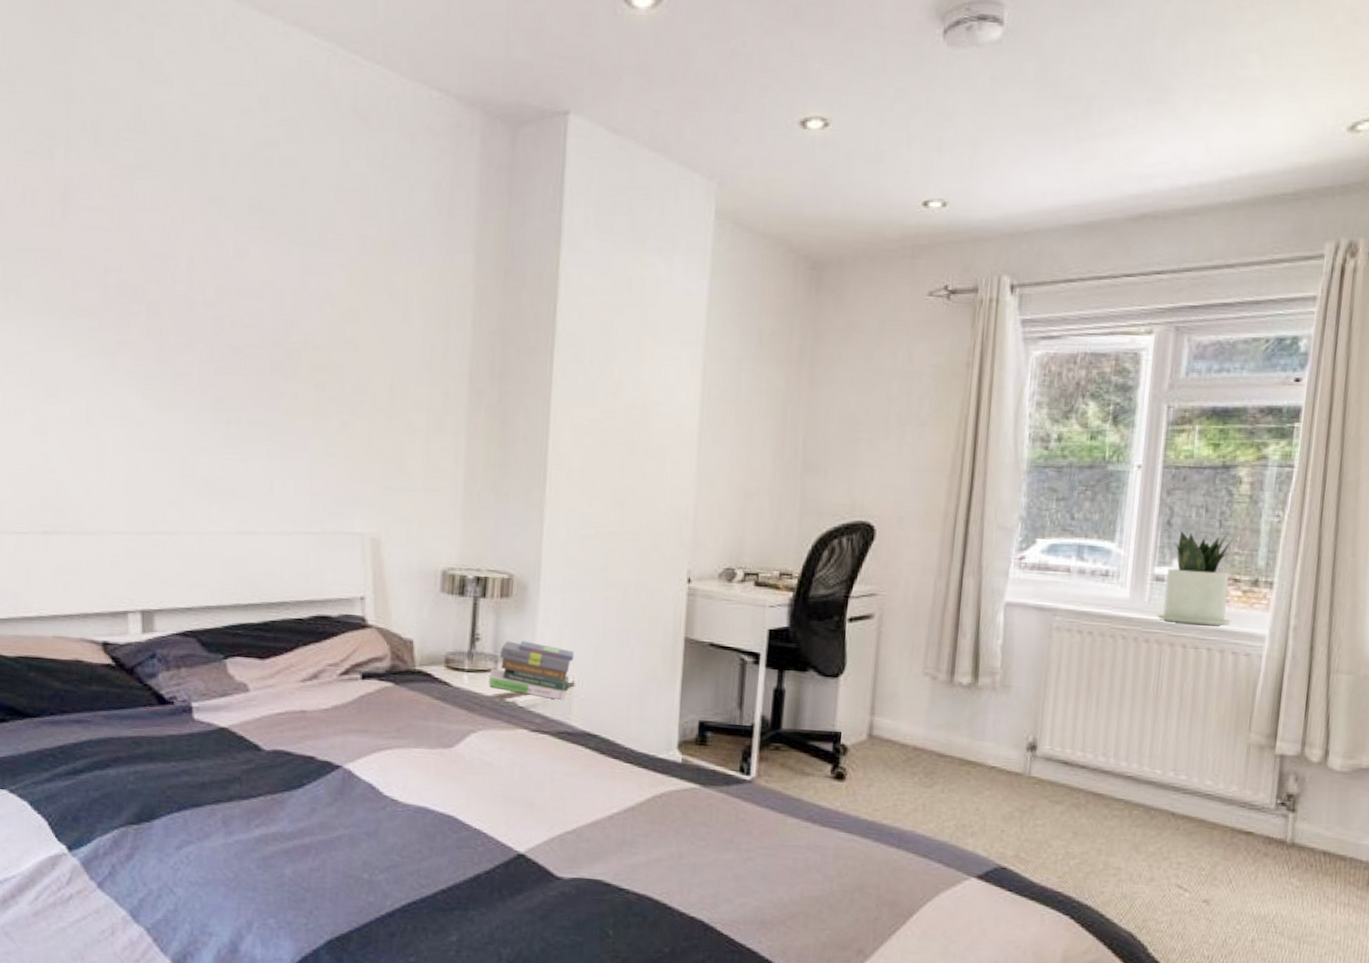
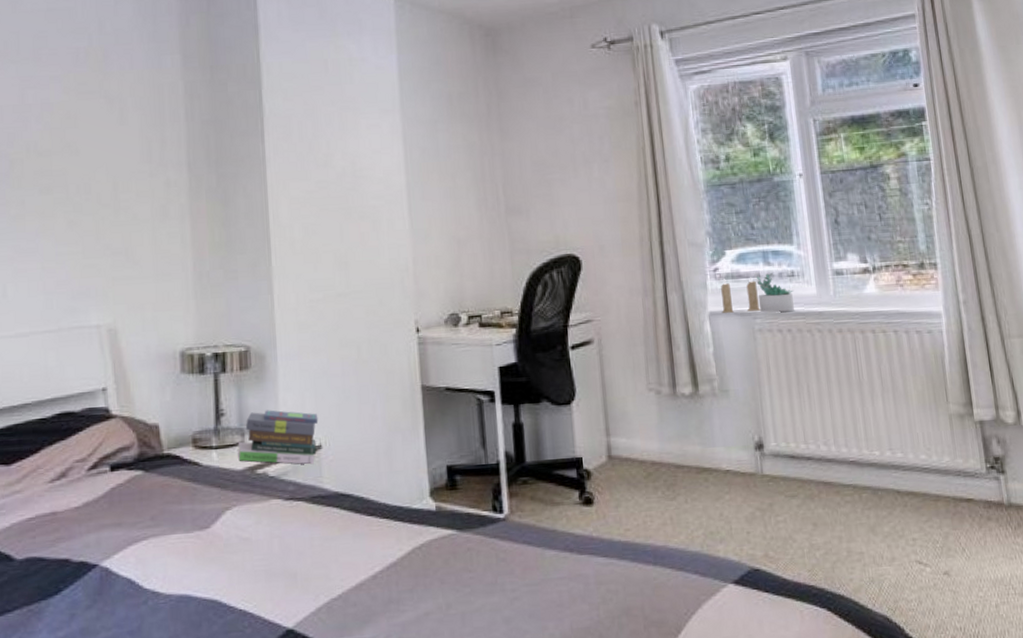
candle: none [1019,569,1064,609] -> present [721,277,761,314]
succulent plant: none [1061,569,1104,613] -> present [756,273,794,313]
planter: present [1156,531,1233,627] -> none [843,225,909,311]

